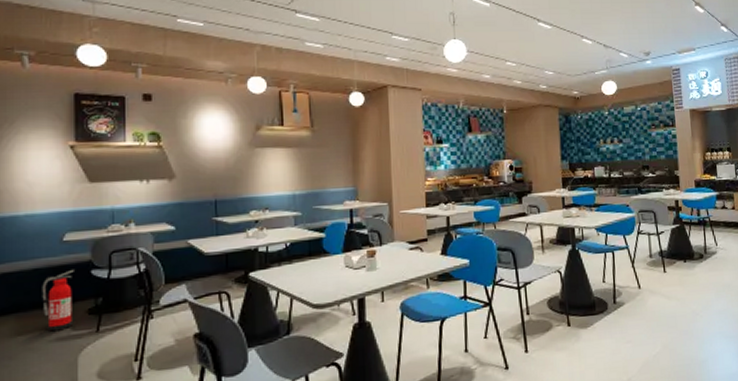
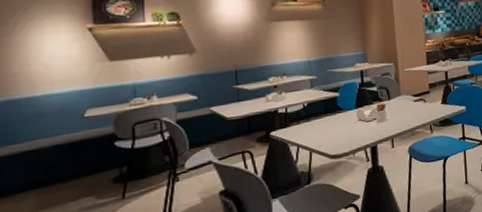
fire extinguisher: present [42,269,74,332] -> none [63,142,97,203]

